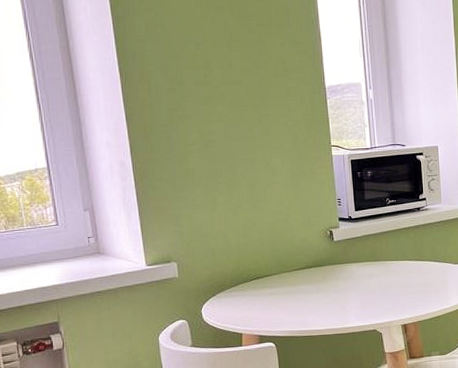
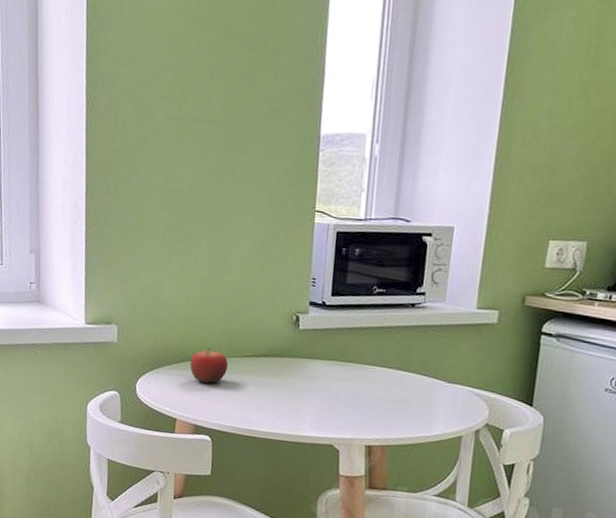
fruit: none [247,267,280,299] -> present [190,346,228,384]

